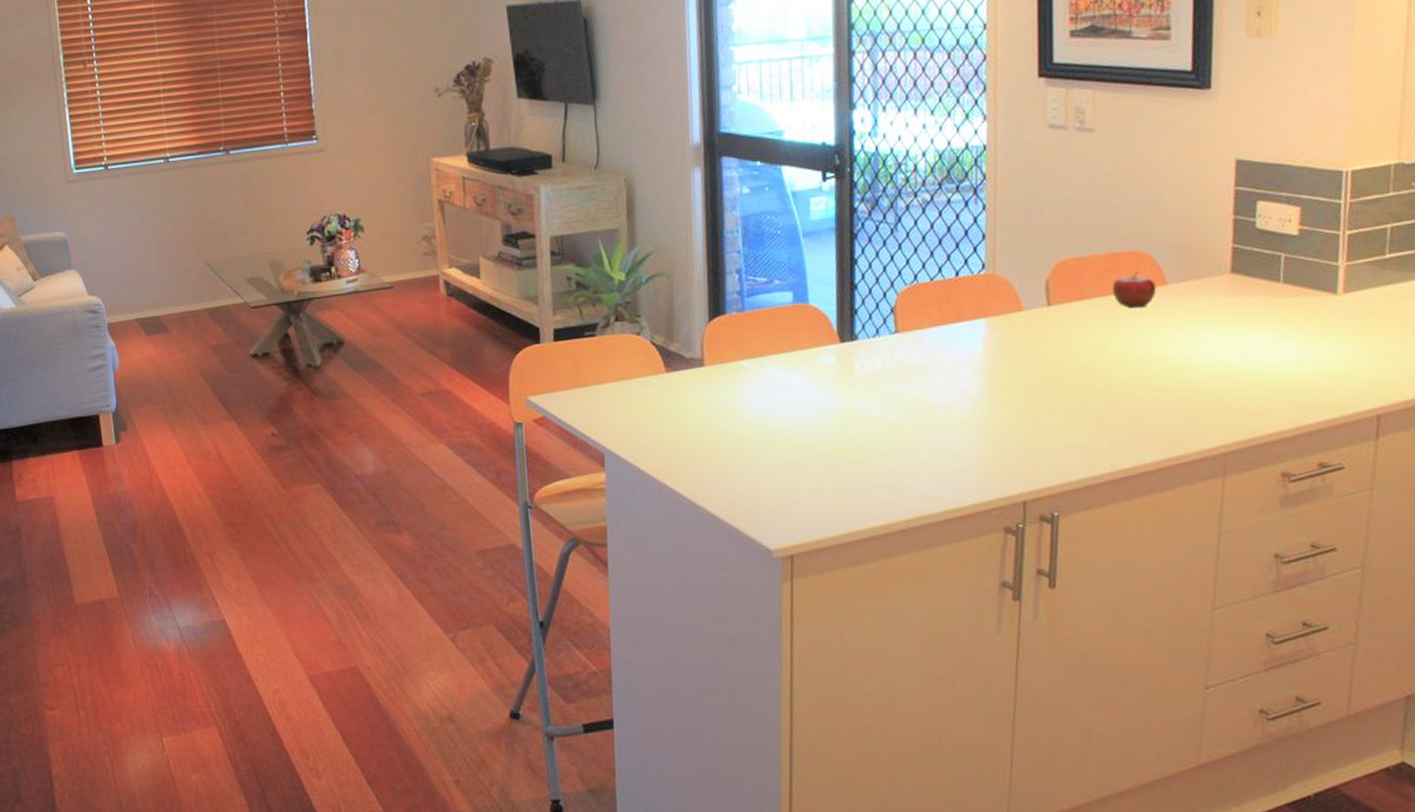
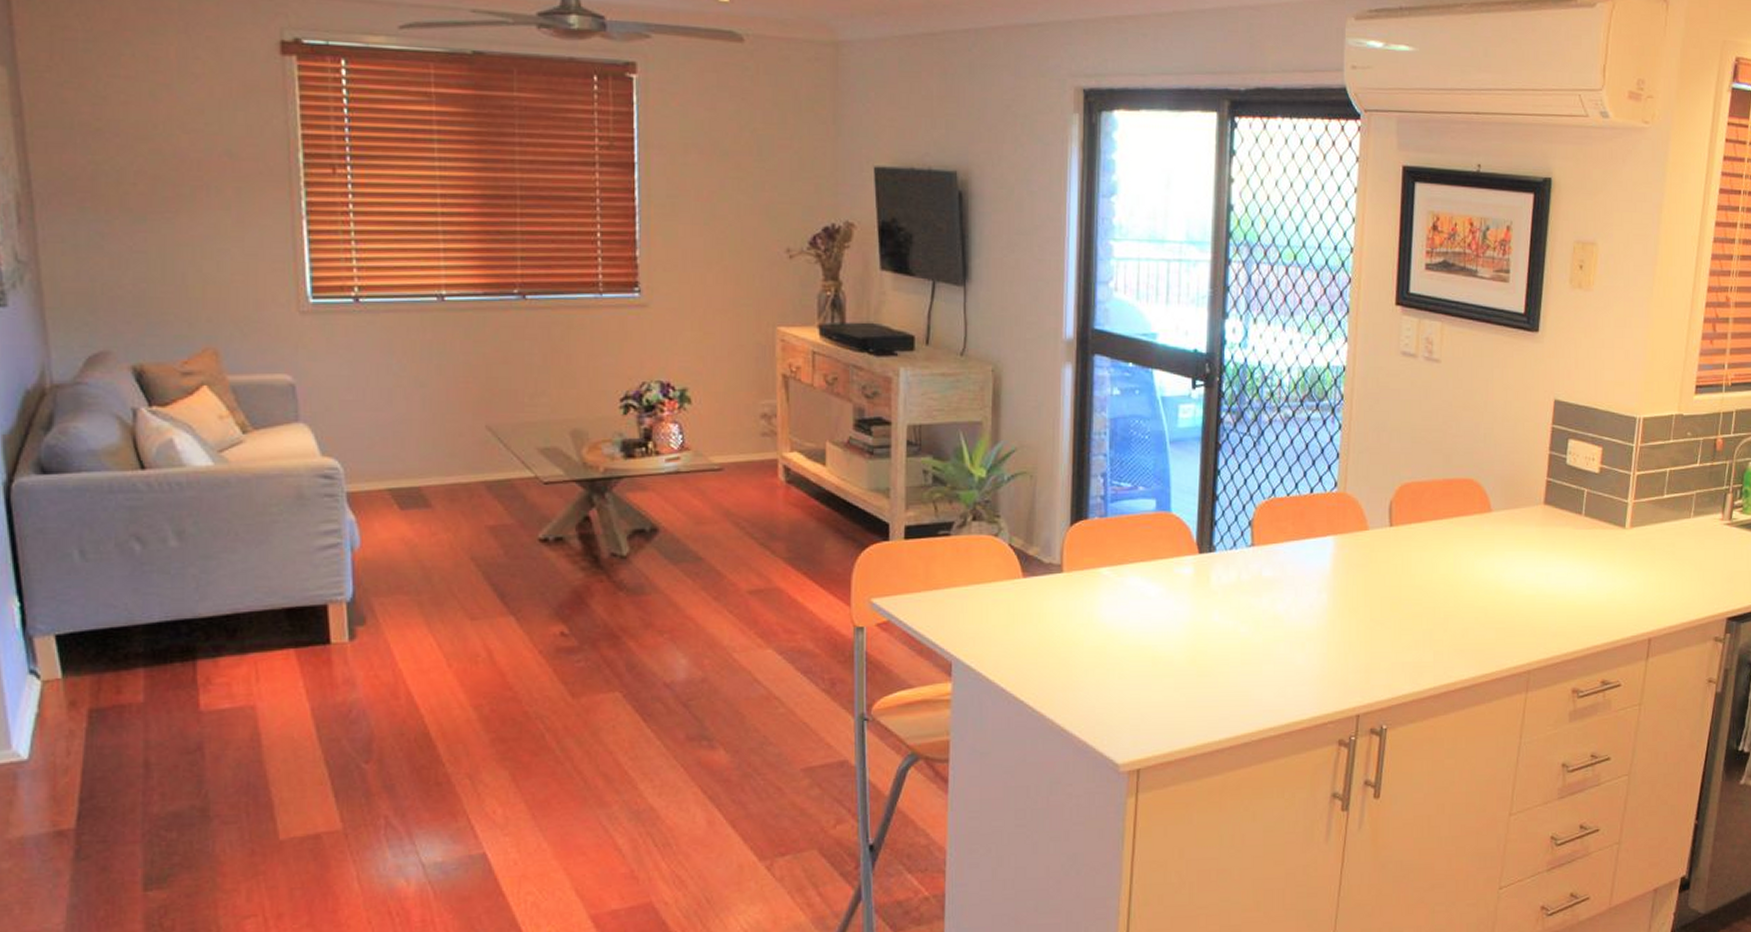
fruit: present [1112,271,1157,308] -> none [1445,498,1483,533]

